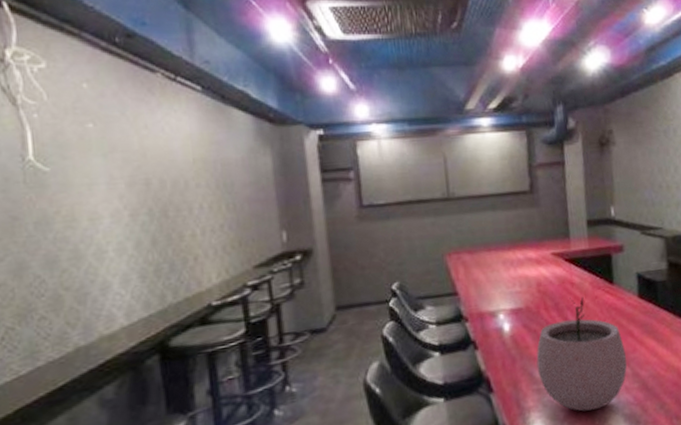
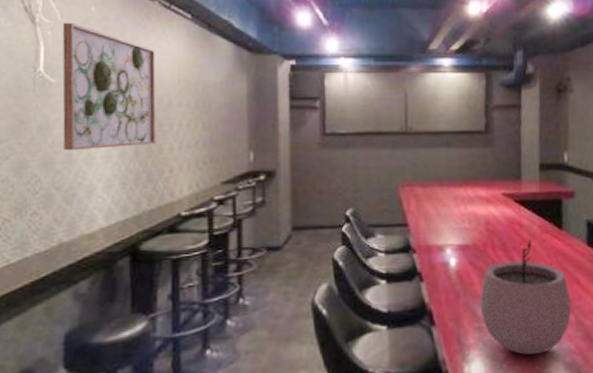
wall art: none [50,102,175,247] -> present [62,22,156,151]

